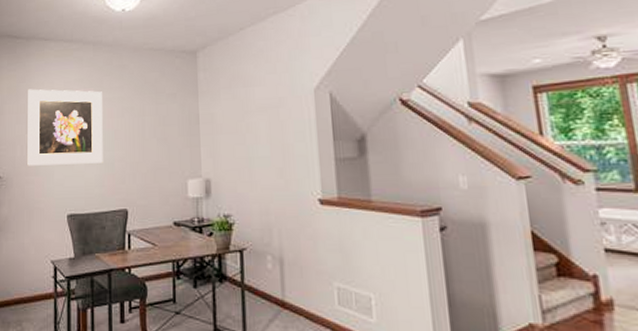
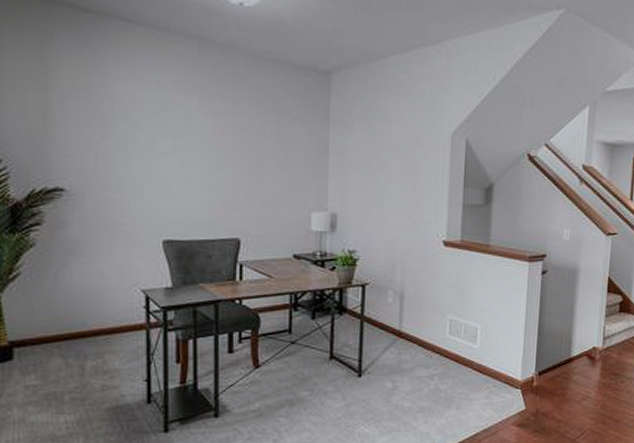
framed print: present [26,89,103,166] -> none [103,83,210,186]

